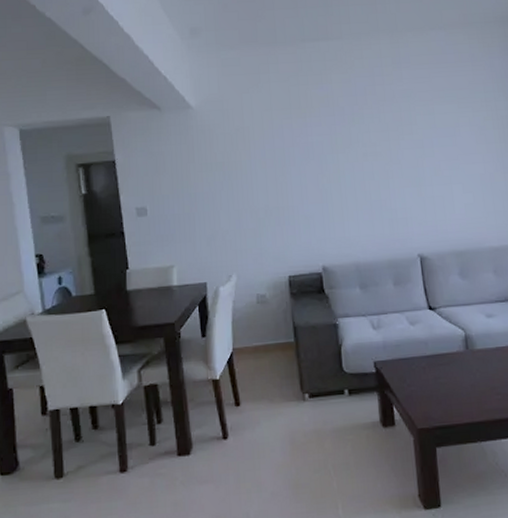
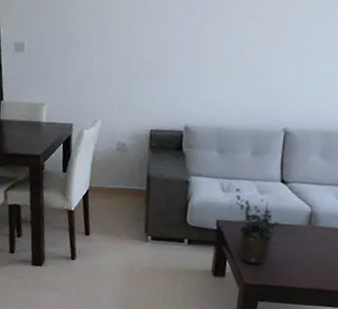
potted plant: none [386,323,438,405] -> present [235,188,280,265]

